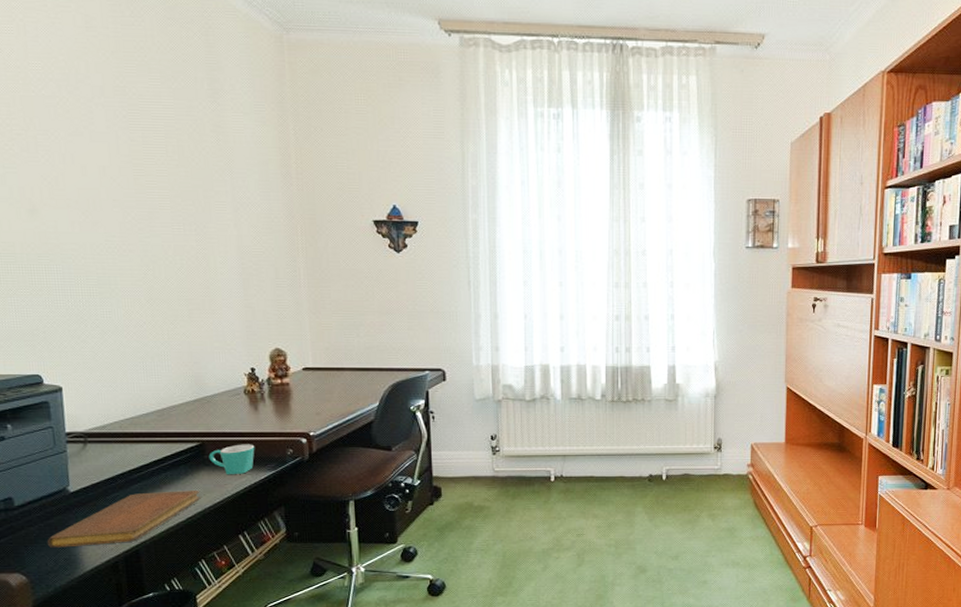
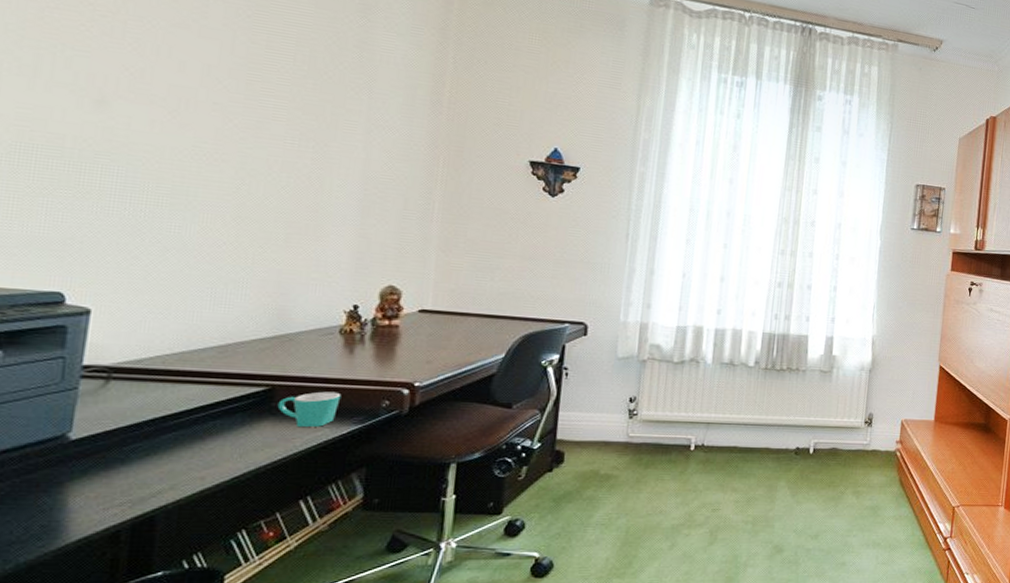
notebook: present [47,490,201,548] -> none [18,443,258,511]

